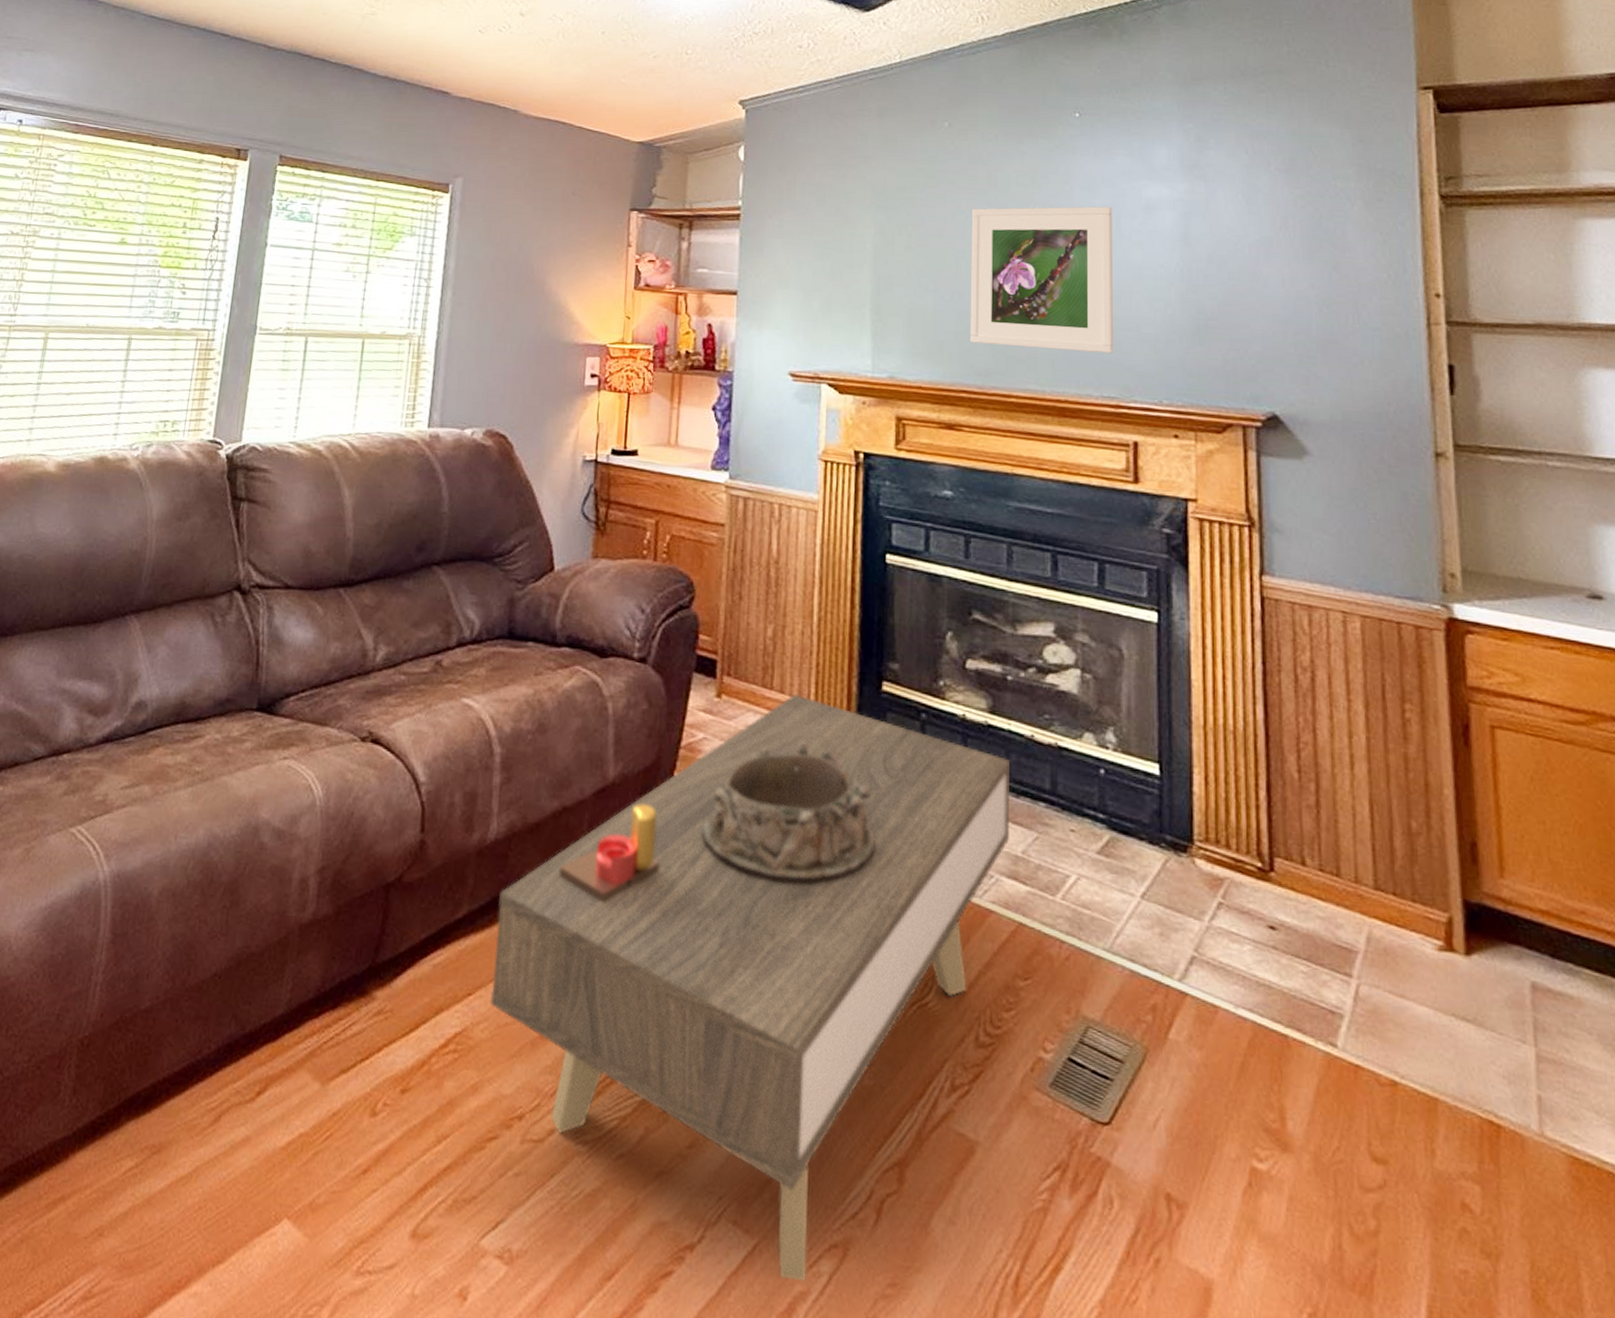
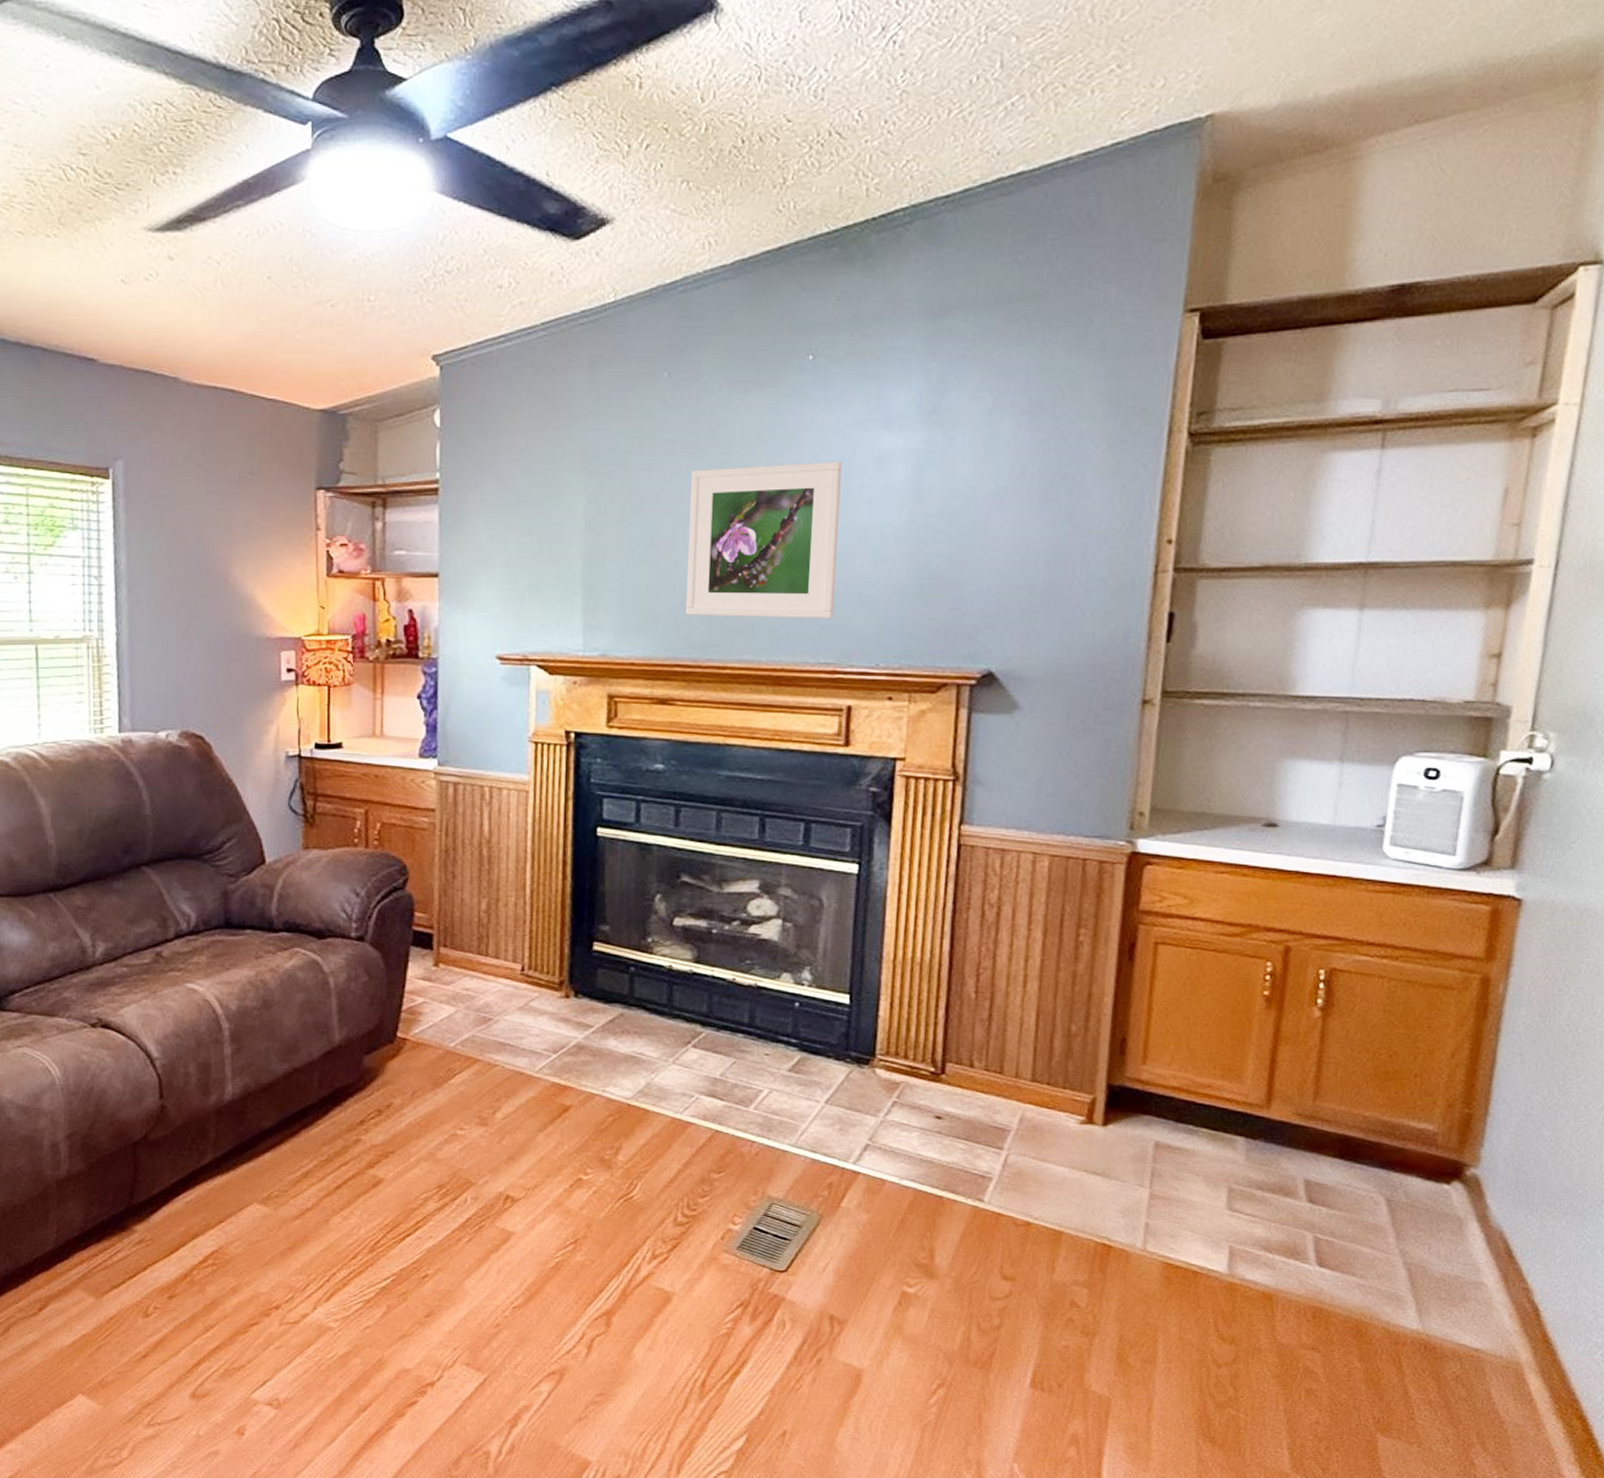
coffee table: present [489,694,1011,1283] -> none [240,959,713,1399]
candle: present [558,804,660,902] -> none [294,1061,388,1142]
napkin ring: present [701,741,876,884] -> none [425,998,587,1115]

